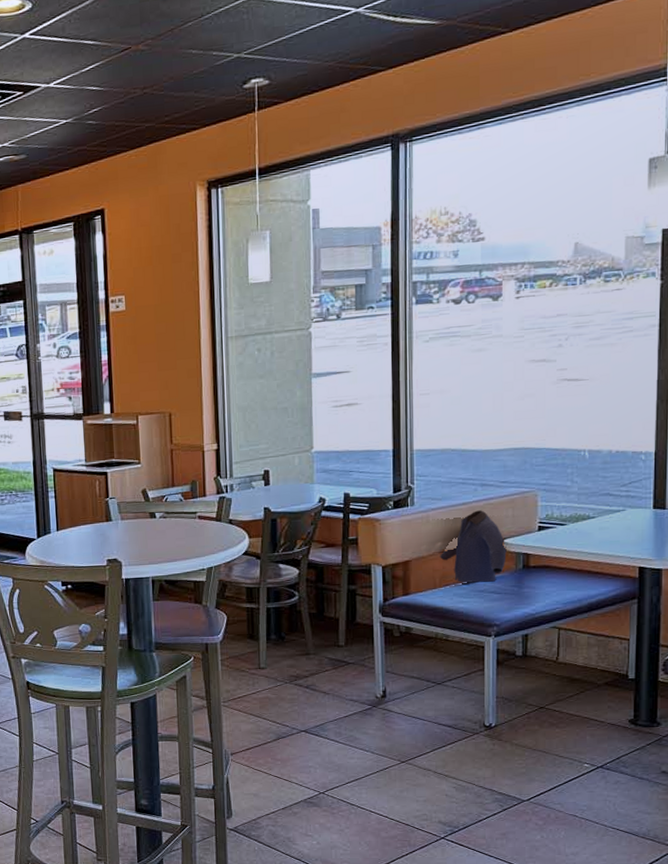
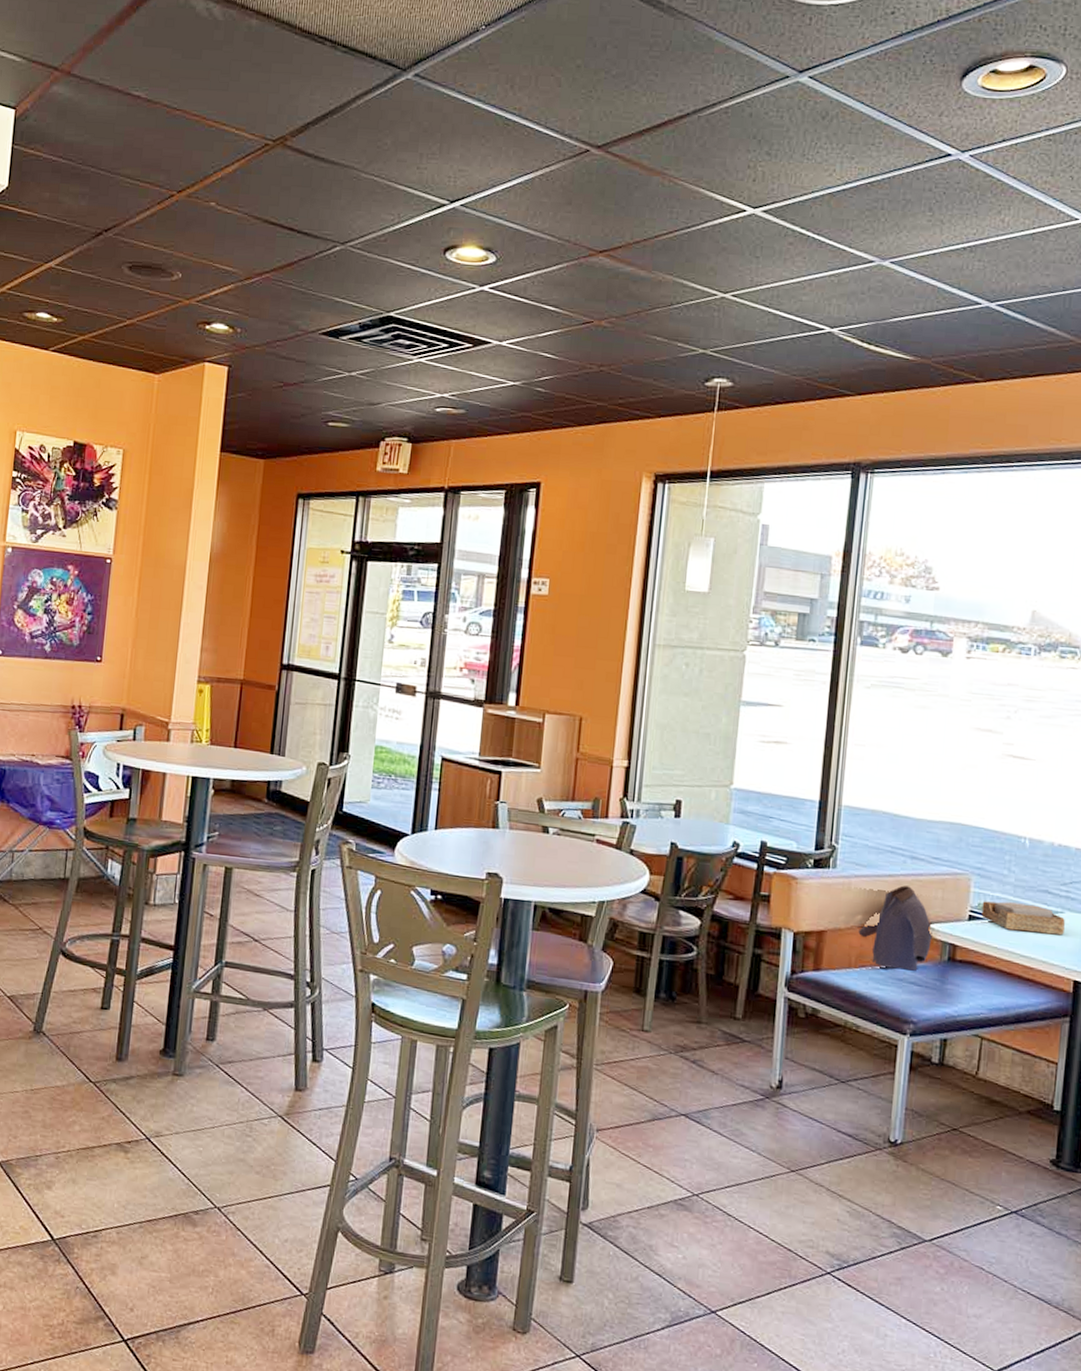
napkin holder: none [550,508,627,533] -> present [981,901,1065,936]

